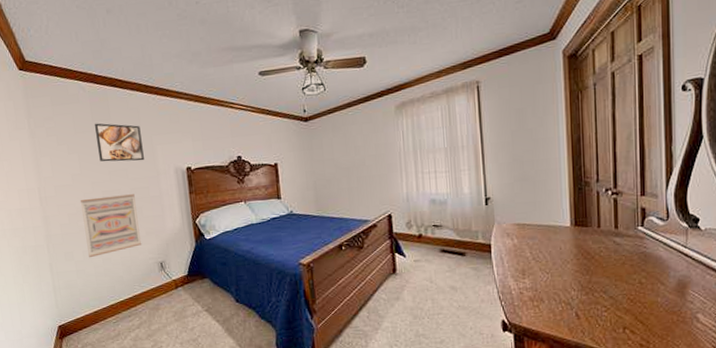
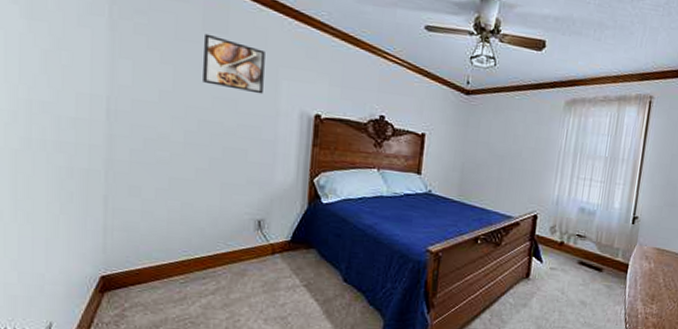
wall art: present [80,194,142,258] -> none [163,124,241,199]

